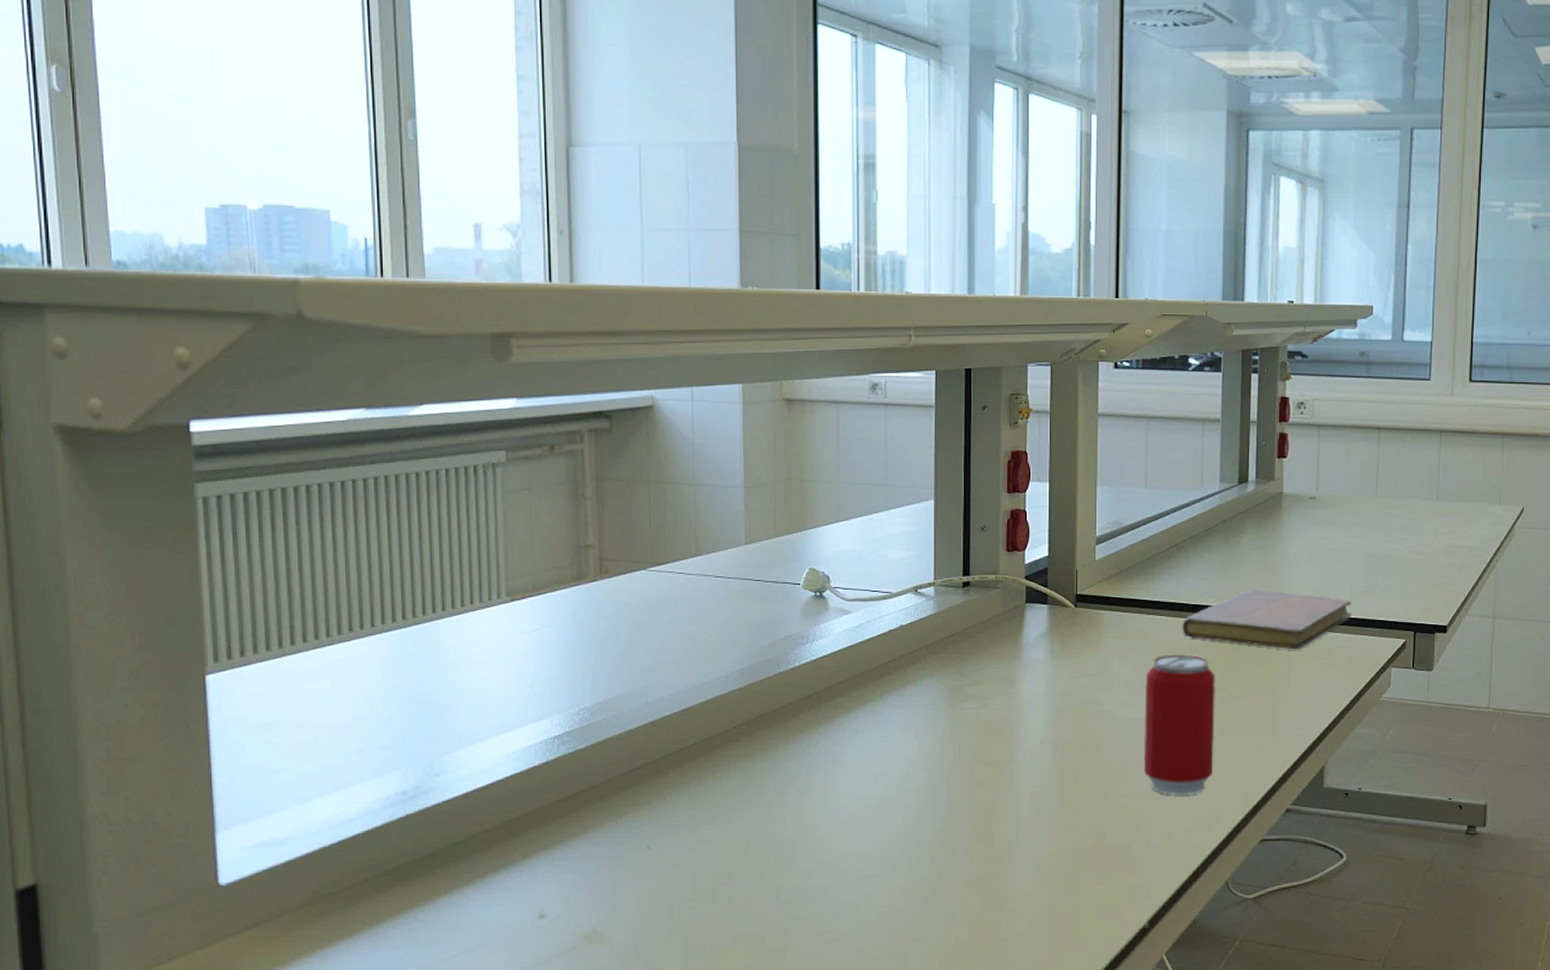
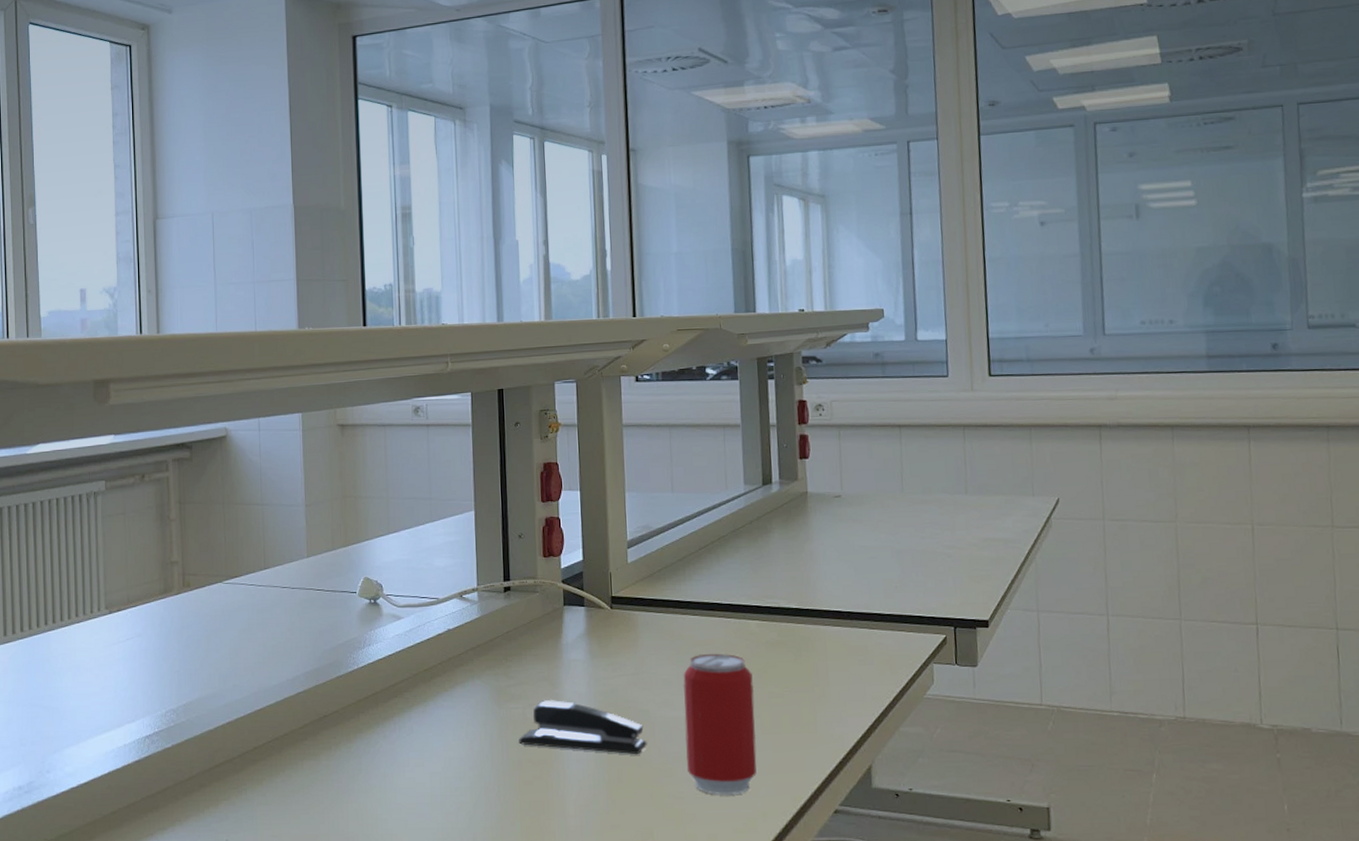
stapler: none [972,700,1105,756] -> present [519,700,647,755]
notebook: present [1182,588,1351,650] -> none [716,587,887,647]

